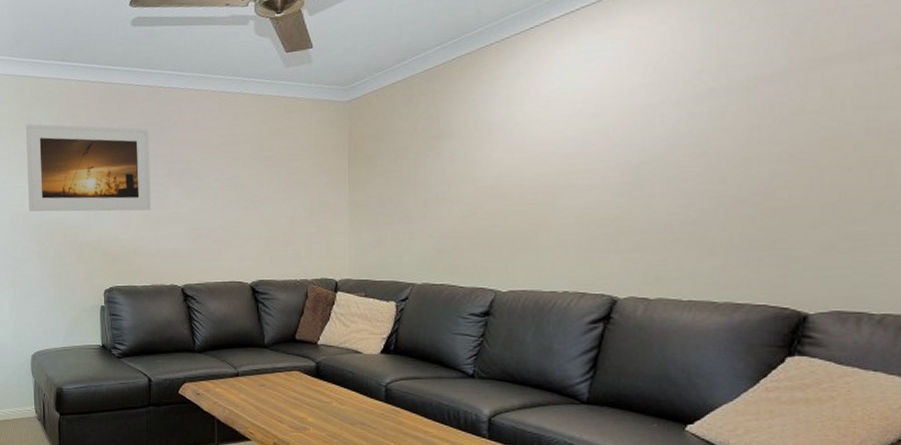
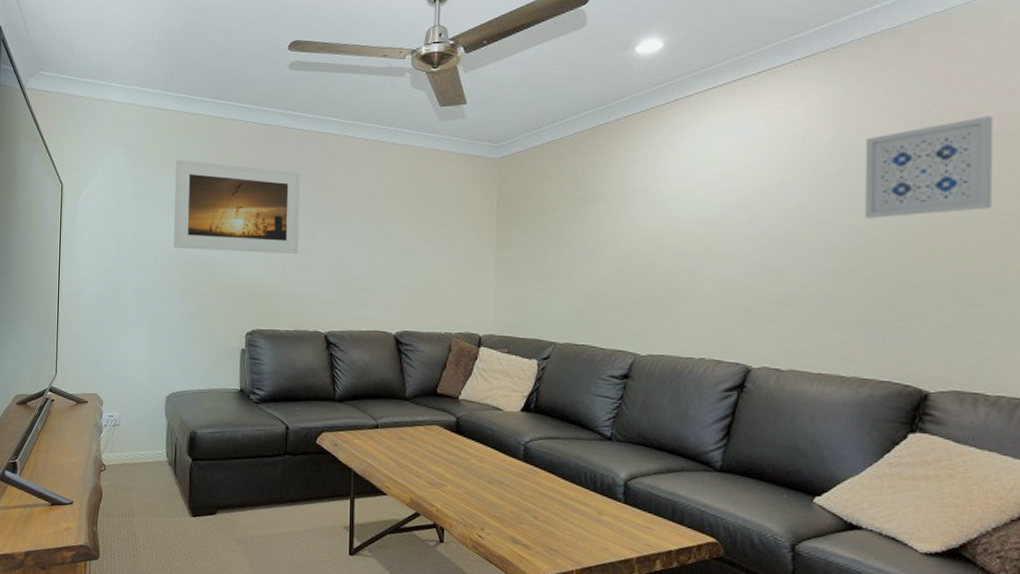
wall art: none [736,20,879,138] -> present [864,116,994,218]

